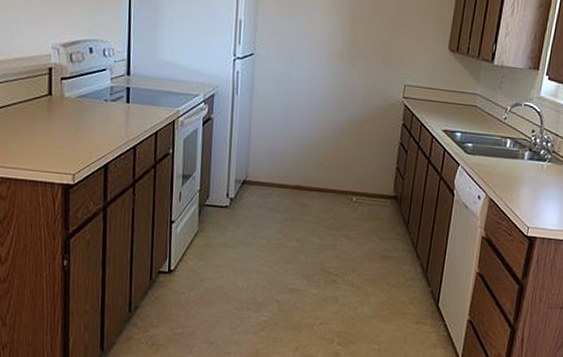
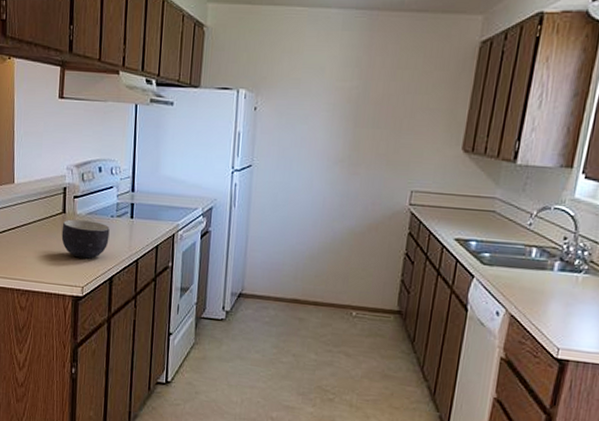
bowl: none [47,102,104,145] -> present [61,219,110,259]

